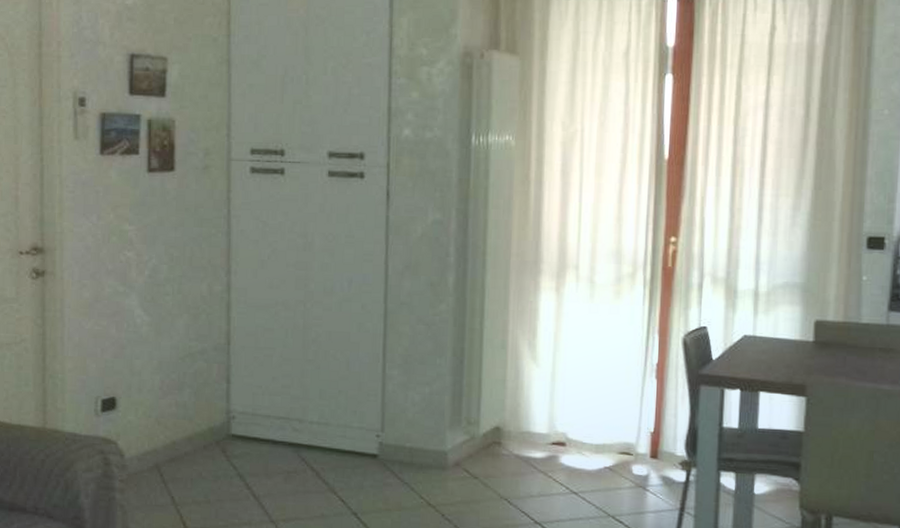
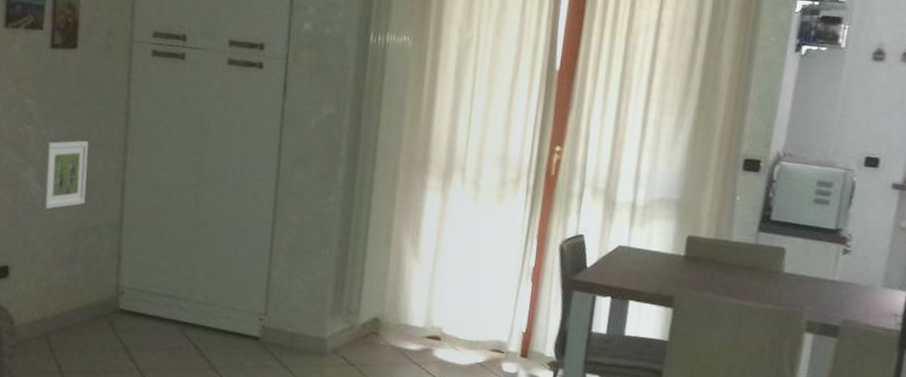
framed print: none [145,263,191,337] -> present [41,140,89,209]

